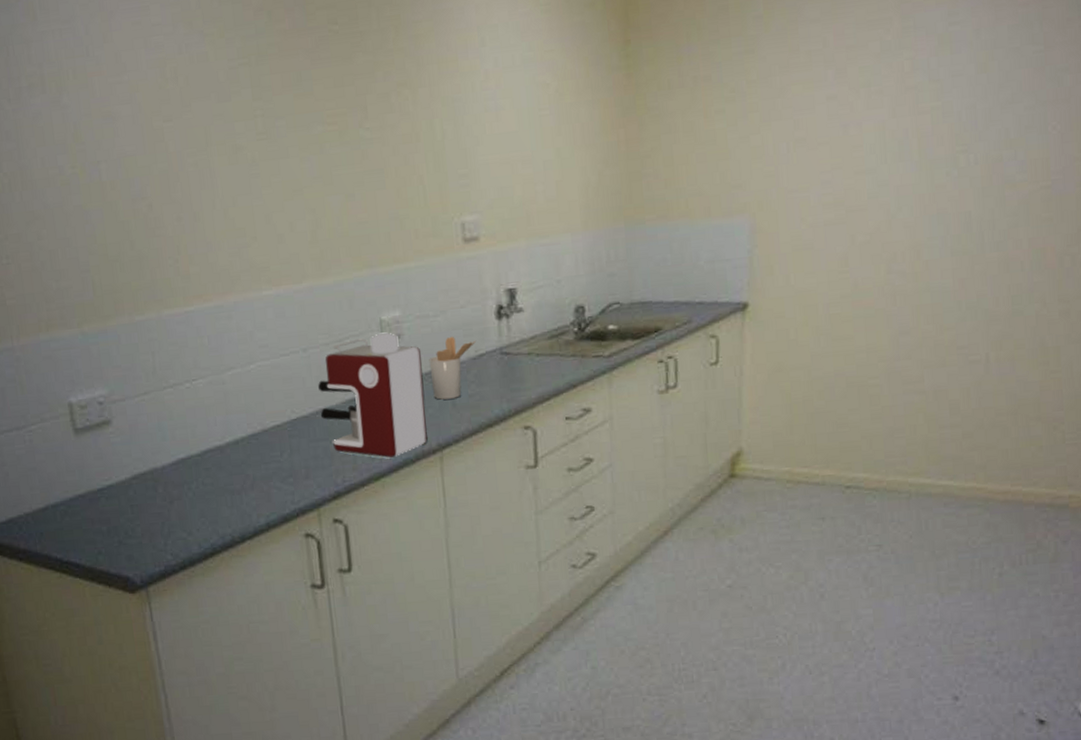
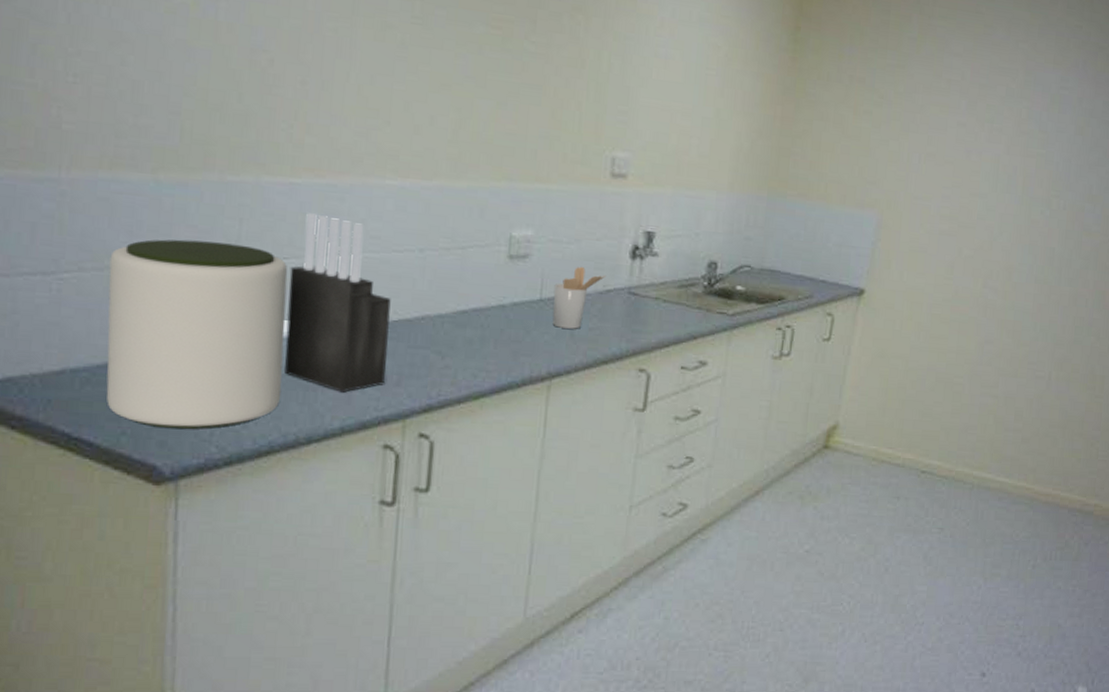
plant pot: none [61,375,214,545] -> present [106,239,288,430]
knife block: none [199,335,295,492] -> present [285,213,391,393]
coffee maker: present [318,332,428,458] -> none [427,248,547,378]

